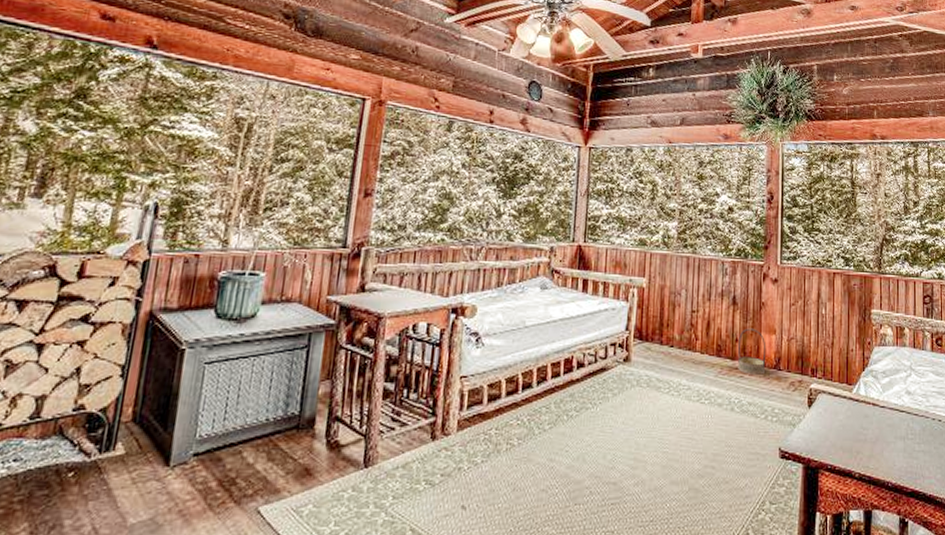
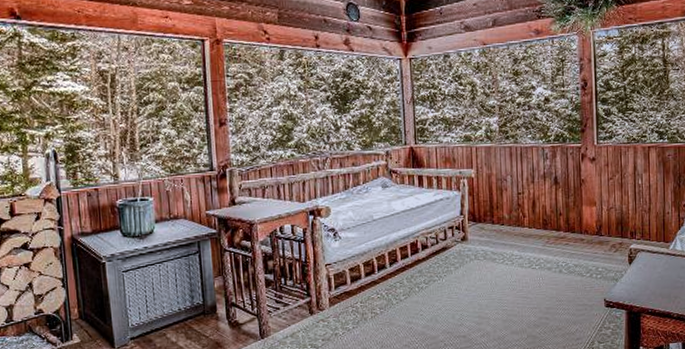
basket: present [737,328,767,375] -> none [561,202,589,242]

